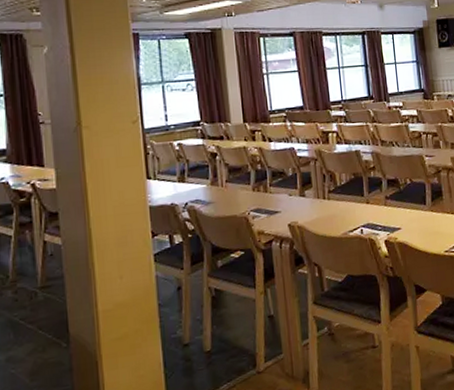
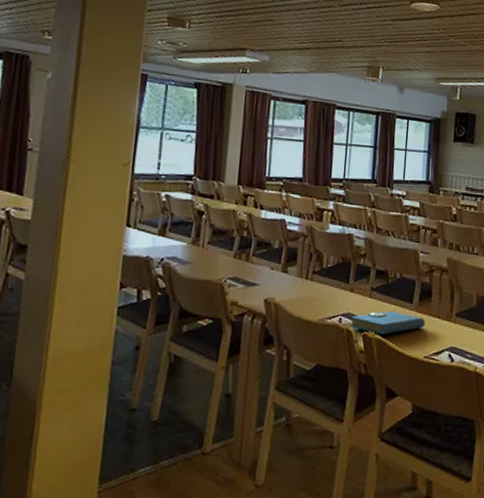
book: none [371,214,441,239] -> present [350,311,426,335]

